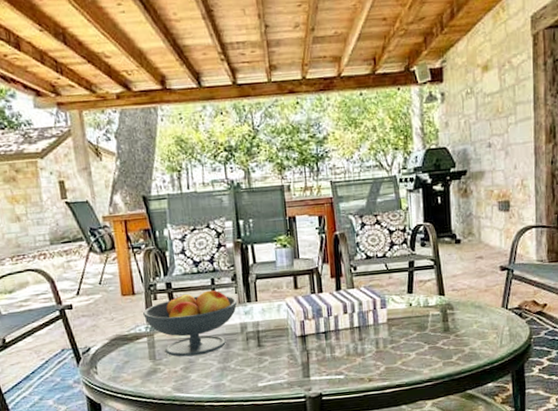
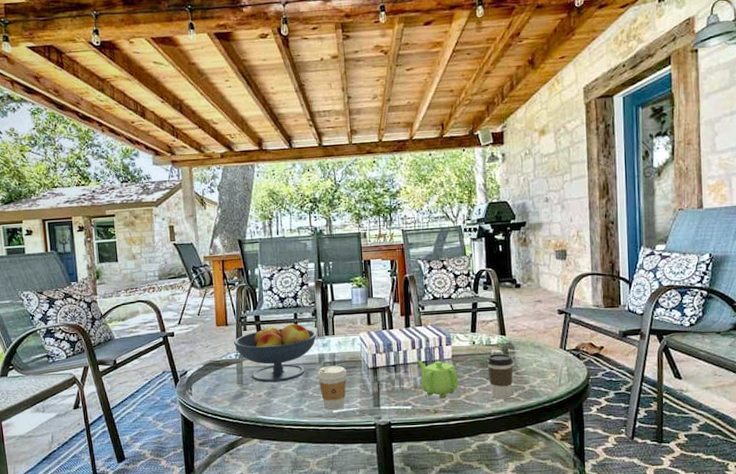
coffee cup: none [239,335,273,384] -> present [317,365,347,410]
teapot: none [348,326,395,366] -> present [416,360,459,399]
coffee cup: none [424,315,453,364] -> present [487,353,514,400]

